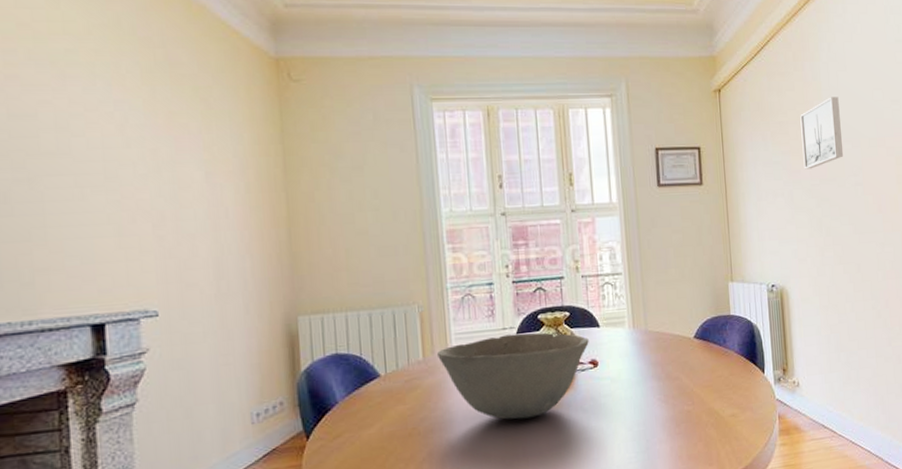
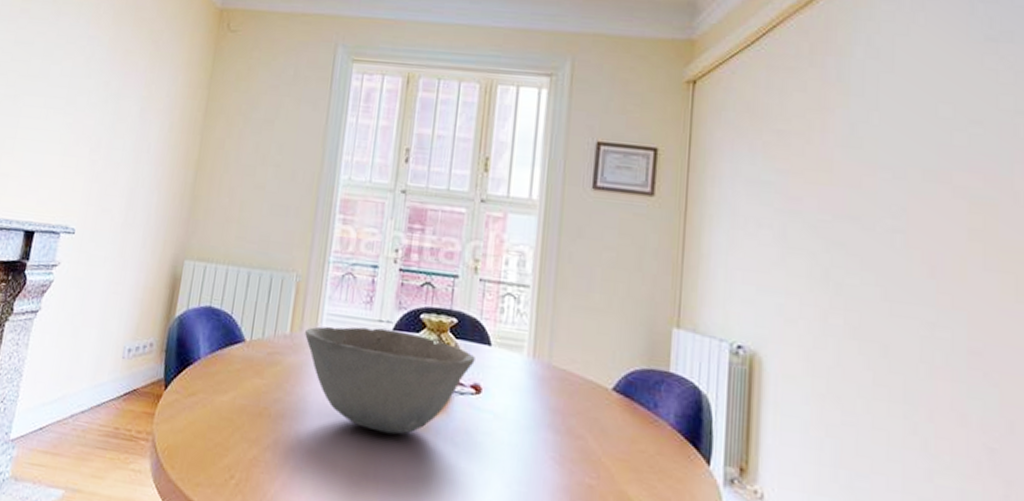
wall art: present [800,97,844,169] -> none [809,105,877,199]

